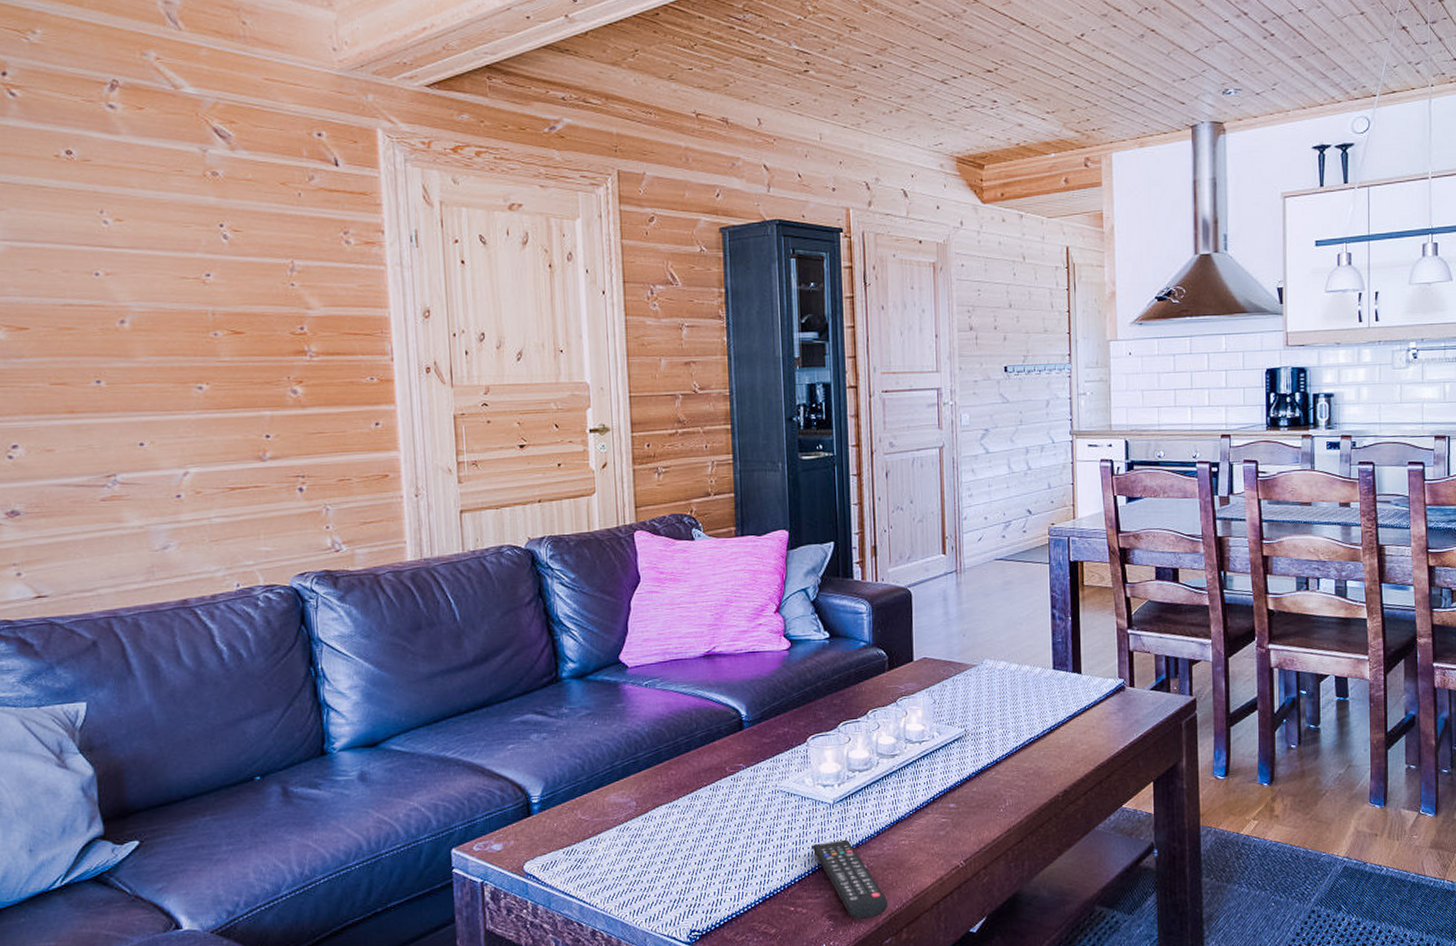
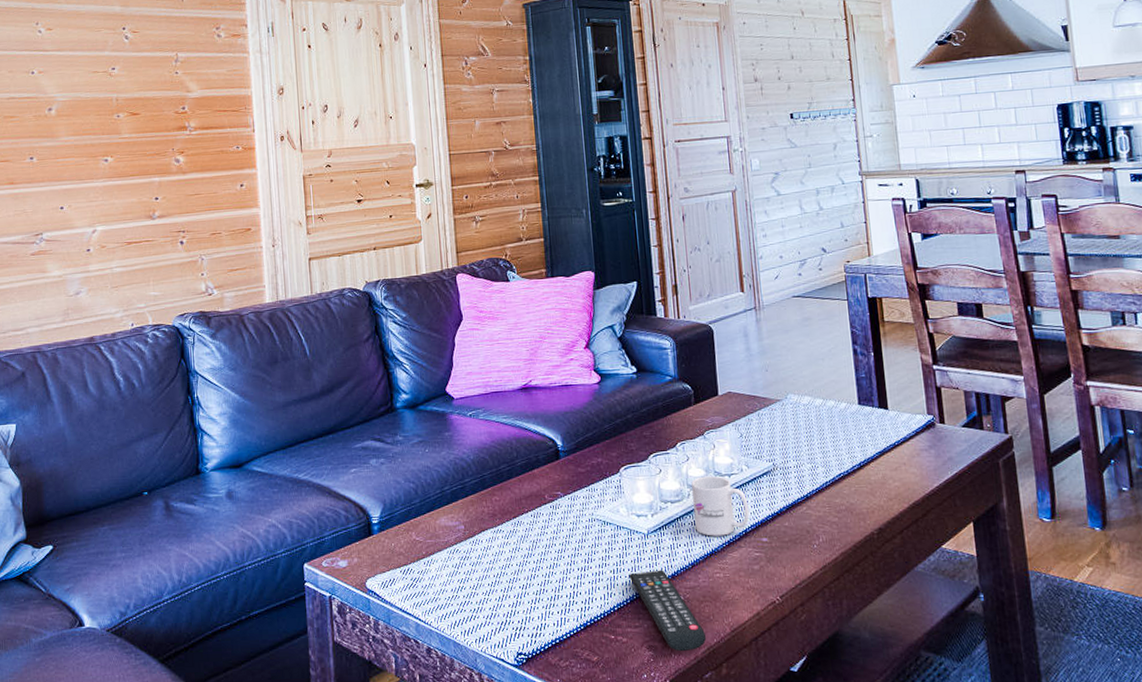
mug: none [881,743,938,804] -> present [691,476,750,536]

